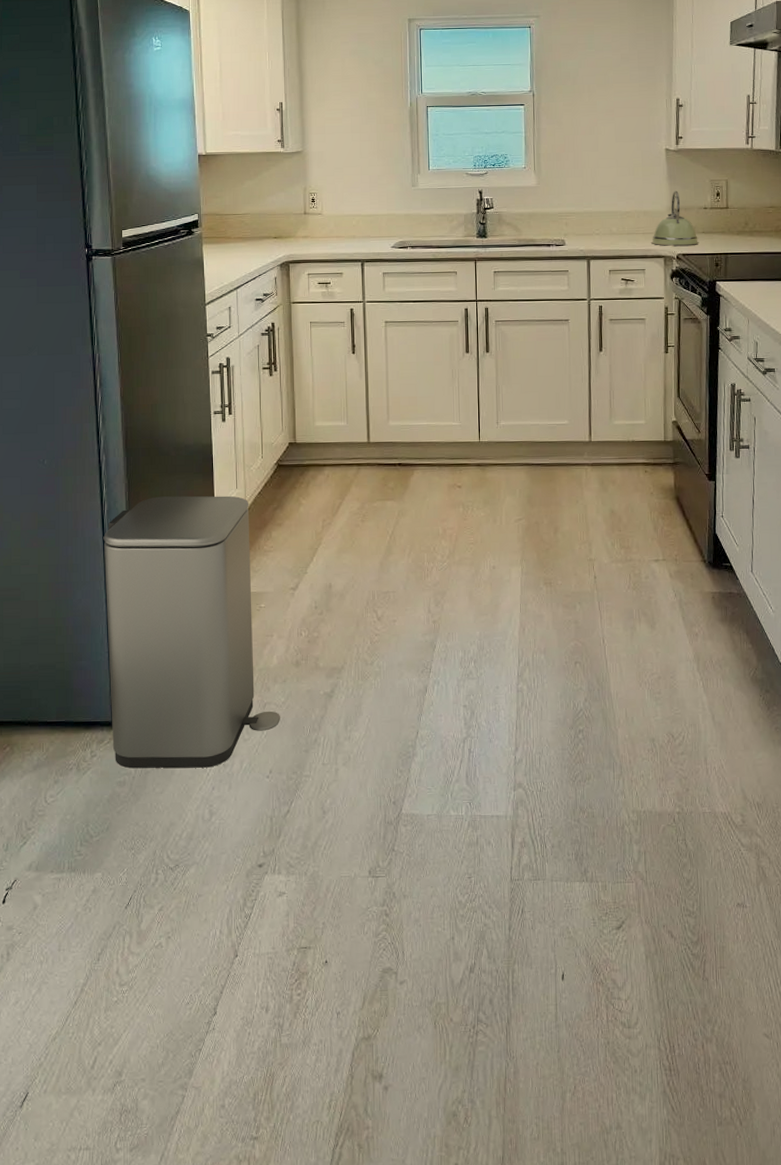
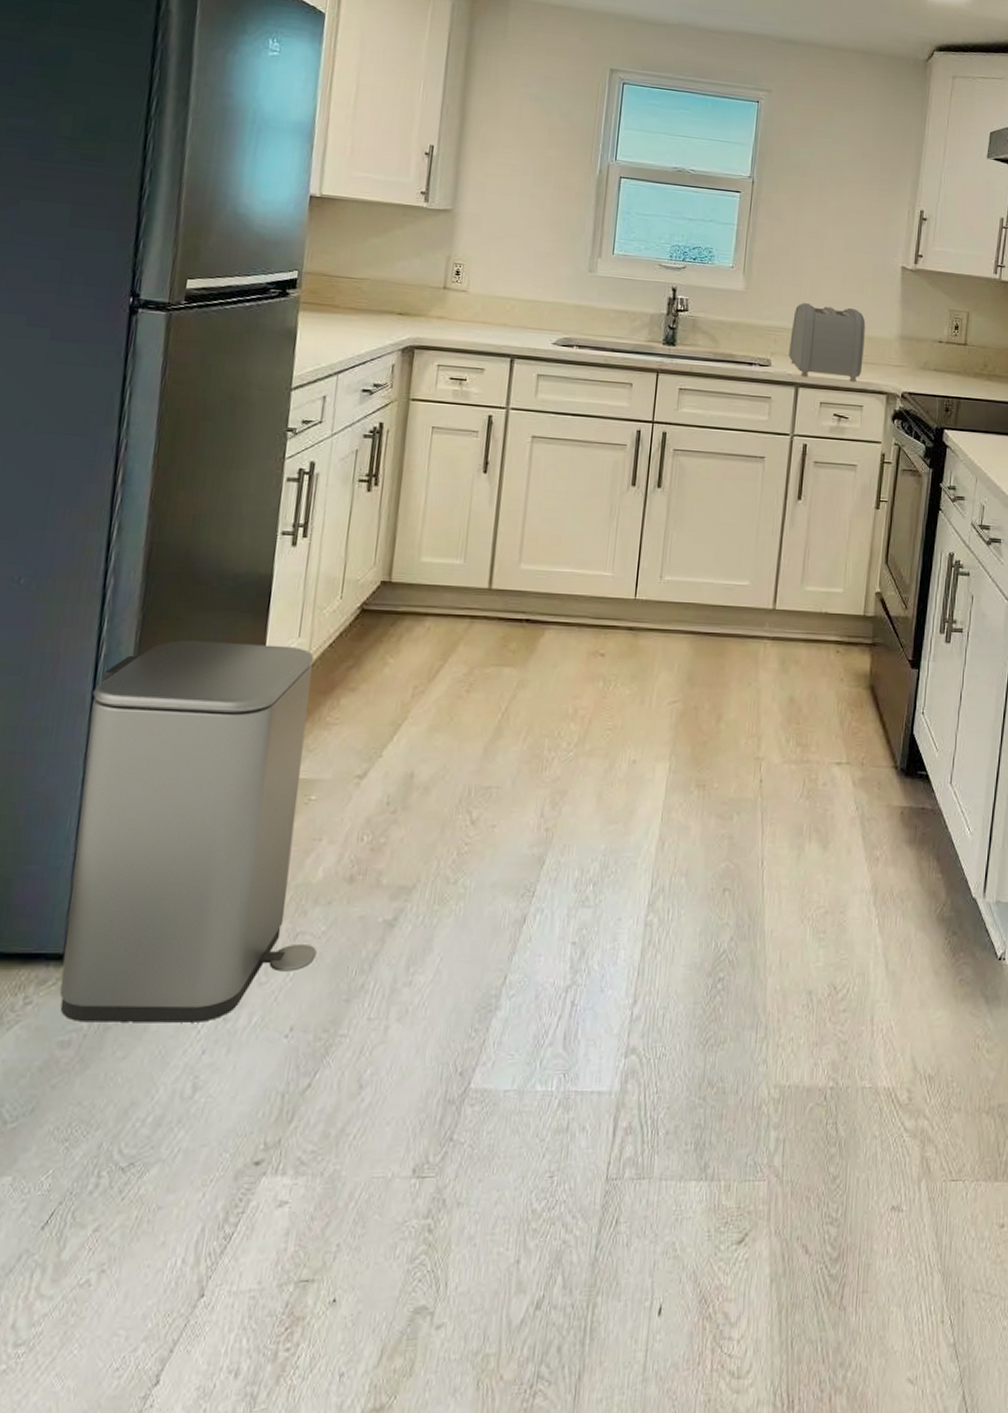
toaster: none [578,189,641,250] -> present [789,303,866,382]
kettle: present [651,190,698,246] -> none [873,317,929,384]

